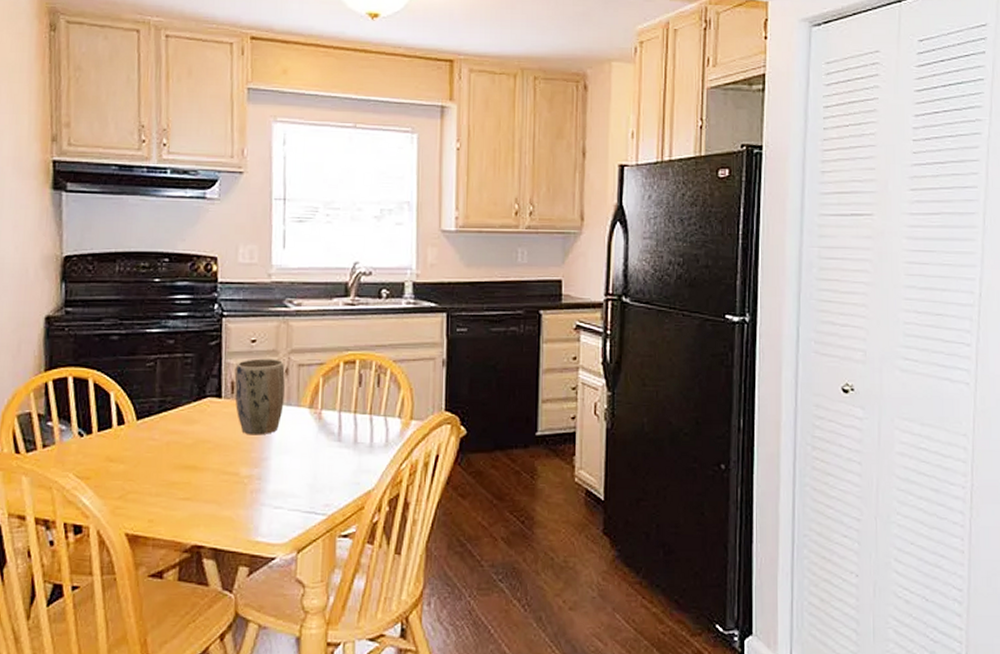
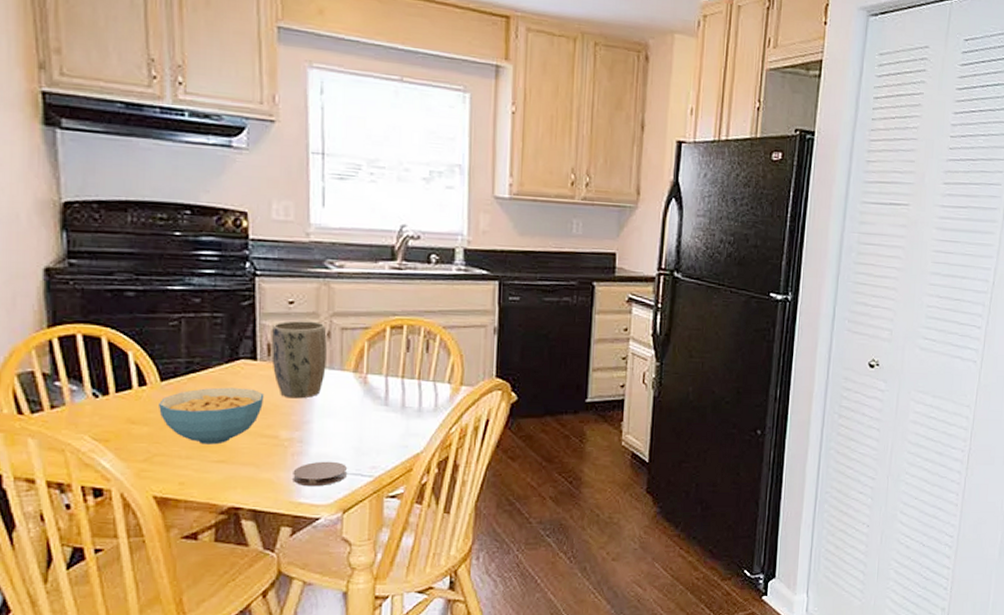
cereal bowl: none [134,425,228,482] -> present [159,387,265,445]
coaster: none [251,498,302,525] -> present [293,461,348,487]

